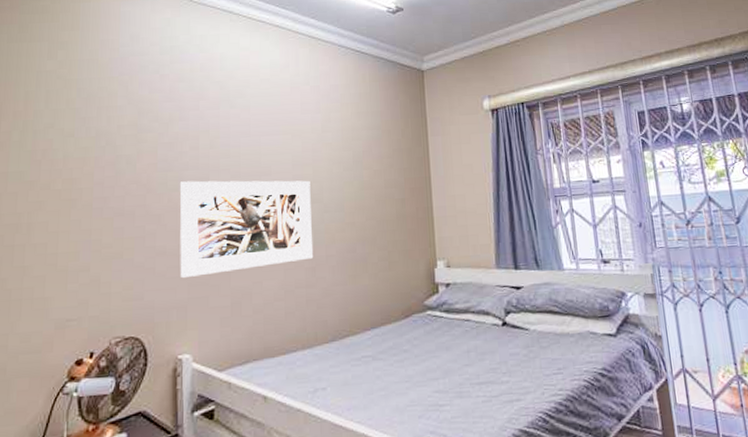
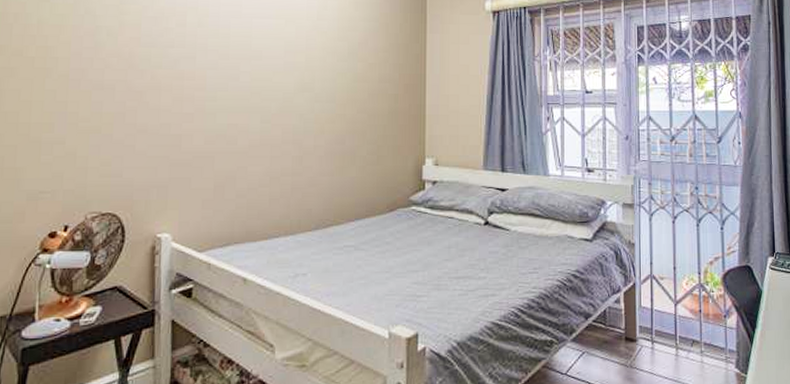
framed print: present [179,180,314,279] -> none [161,59,302,158]

